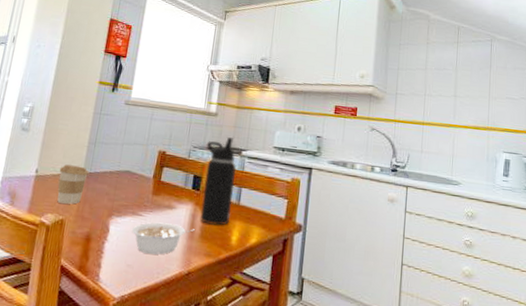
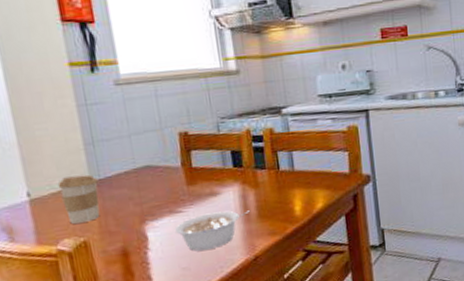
water bottle: present [200,137,236,226] -> none [235,96,287,201]

